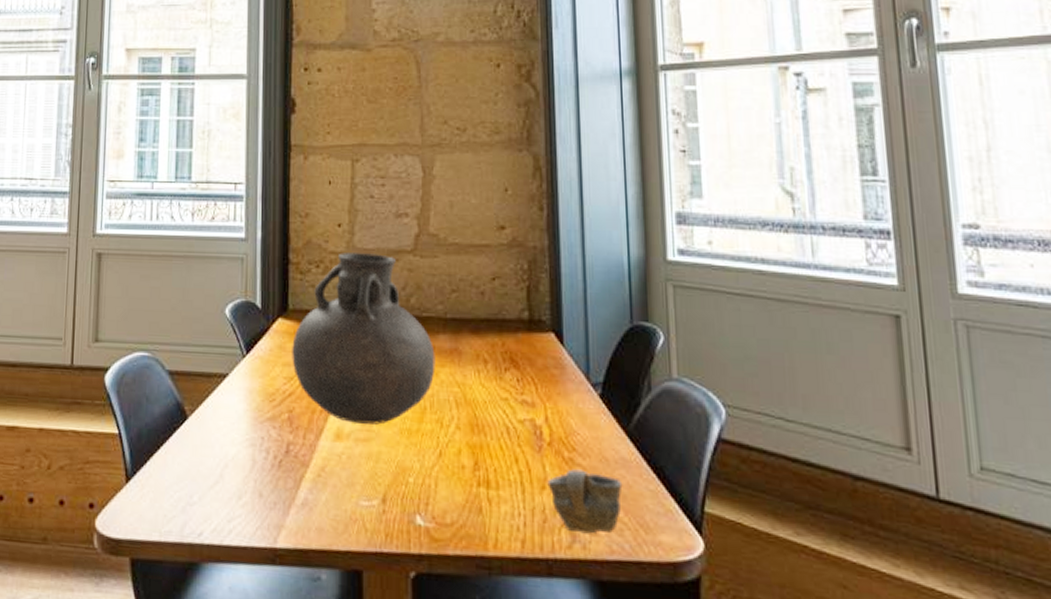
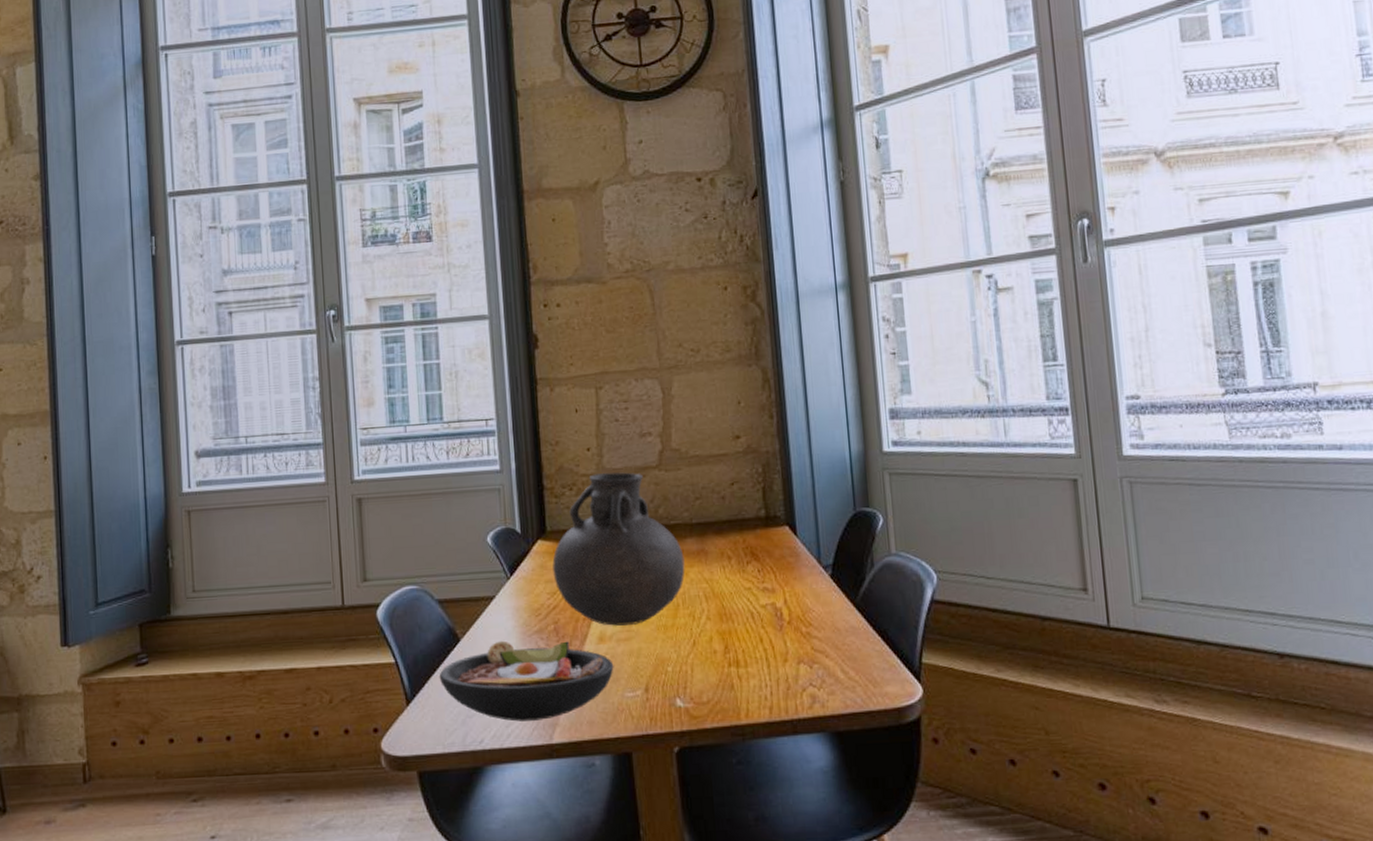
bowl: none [162,424,350,520] -> present [439,640,614,722]
cup: present [547,469,623,534] -> none [789,641,853,695]

